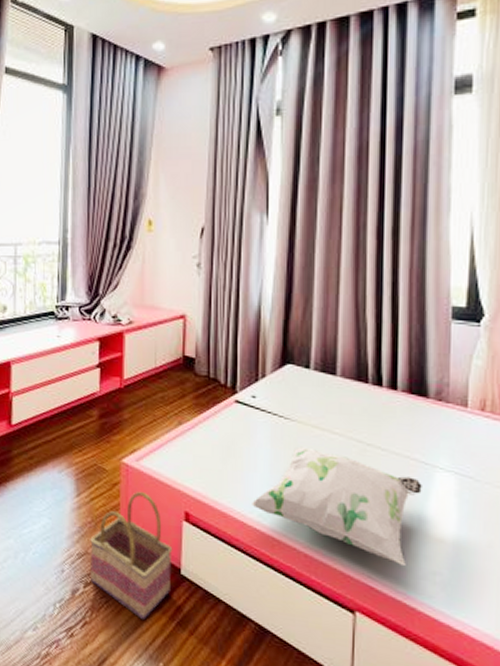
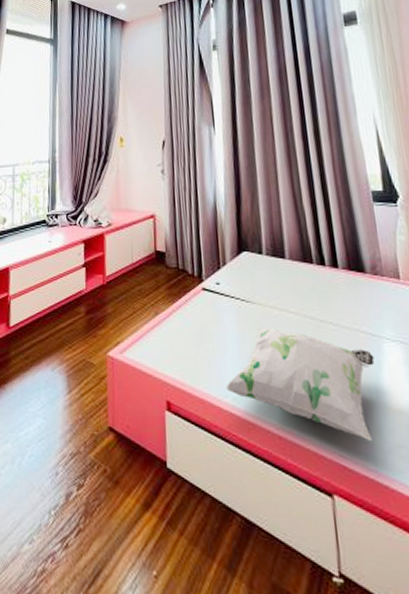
basket: present [90,491,173,621] -> none [81,383,158,523]

